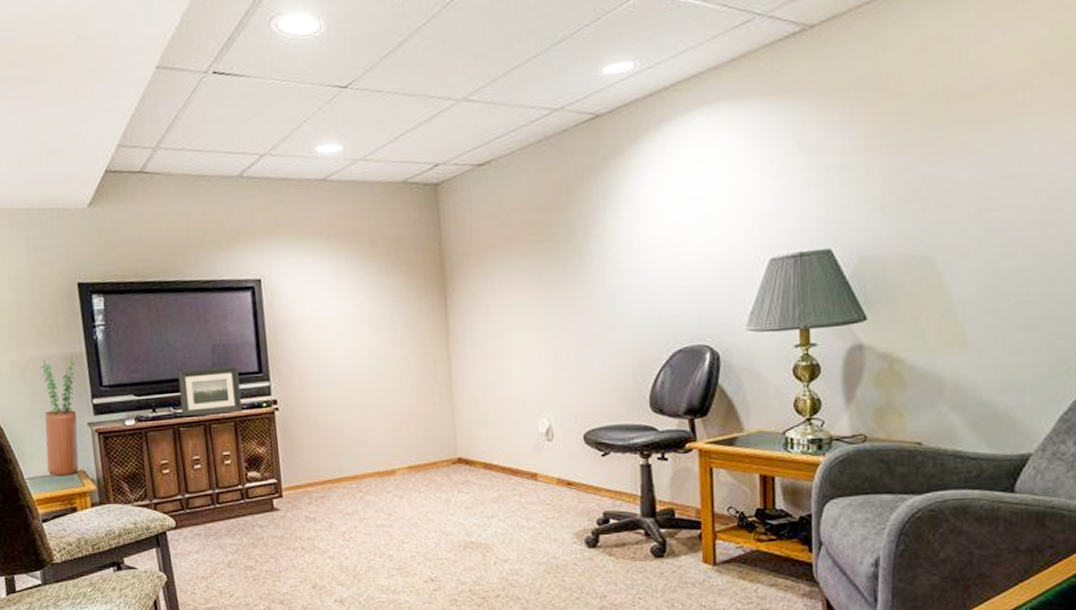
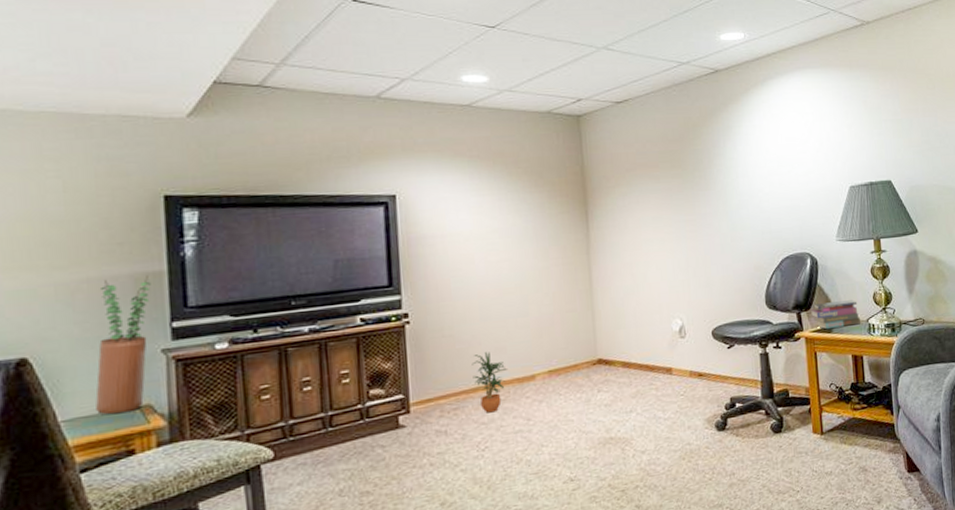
picture frame: present [177,365,243,418] -> none [289,280,367,337]
potted plant: none [335,443,370,504] -> present [471,352,509,413]
books: none [708,406,775,442] -> present [811,300,861,330]

